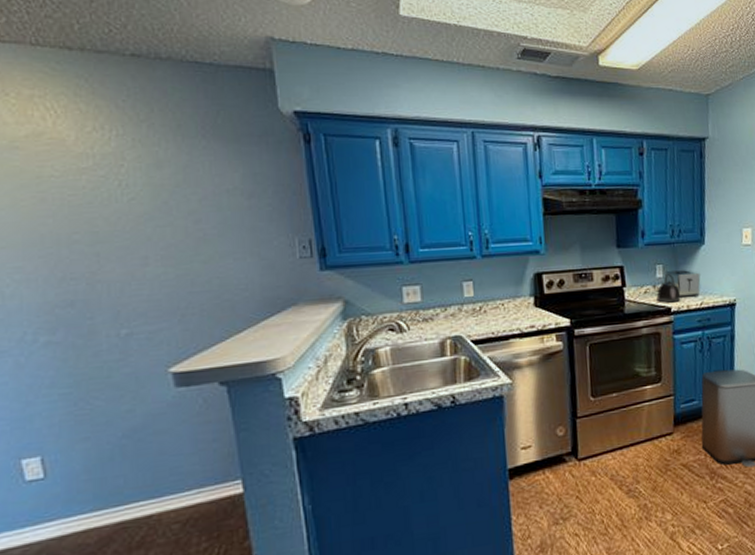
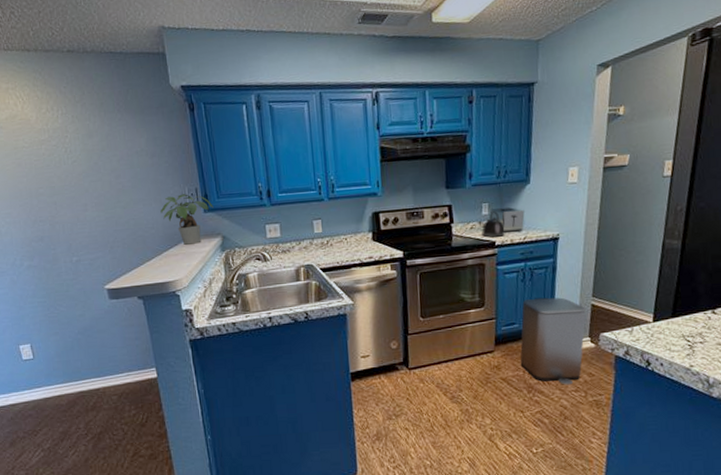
potted plant: none [258,246,333,312] -> present [160,194,213,245]

